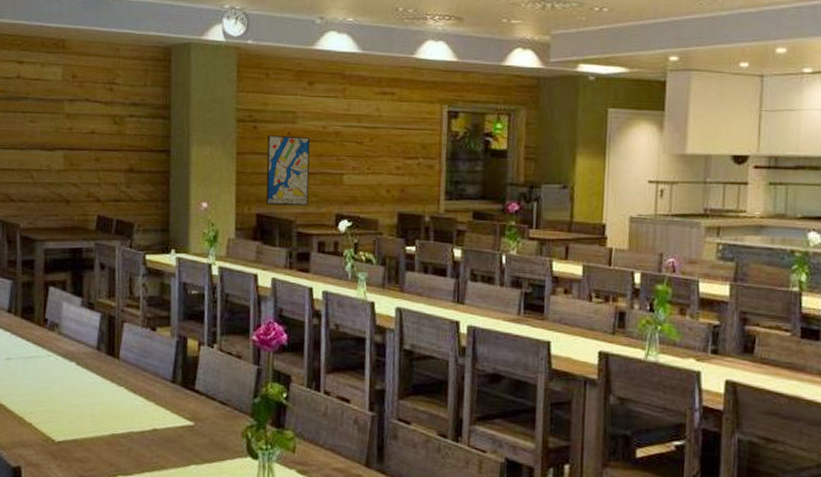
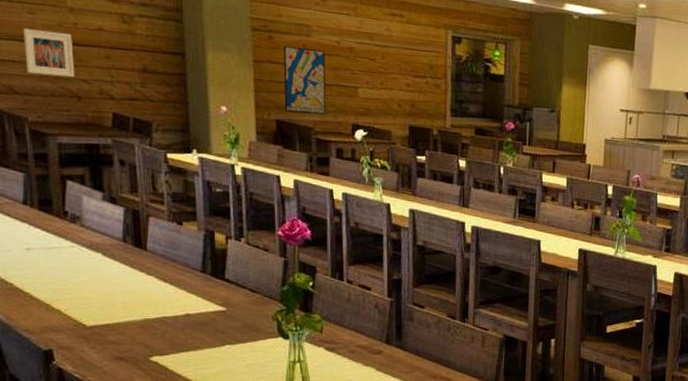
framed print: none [23,137,67,181] -> present [23,28,75,77]

